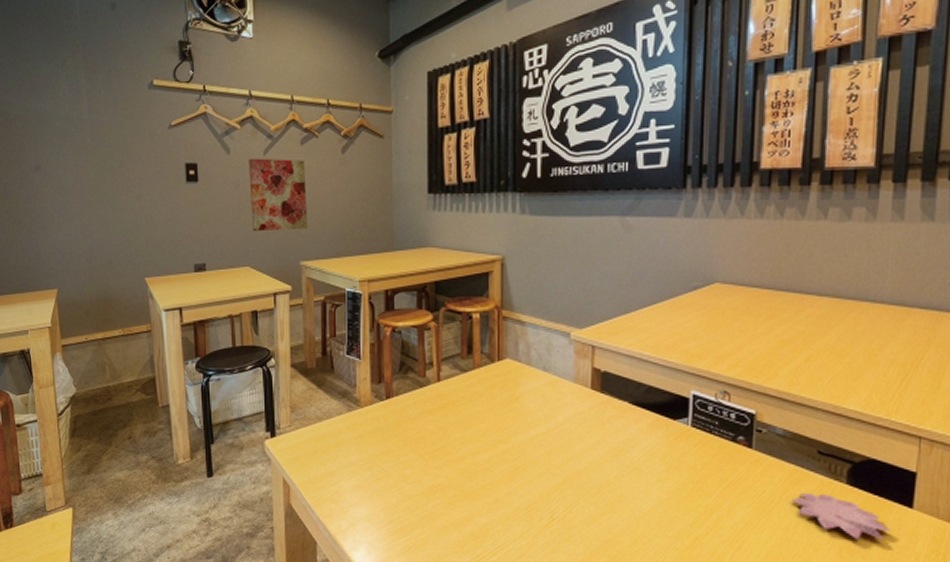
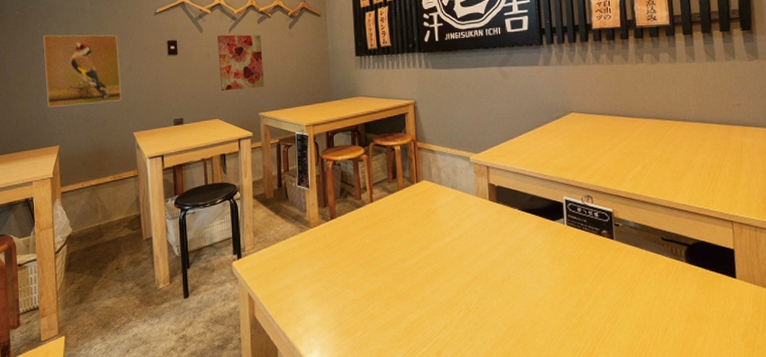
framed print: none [32,150,130,243] -> present [43,34,122,108]
flower: present [791,493,891,540] -> none [647,272,723,307]

